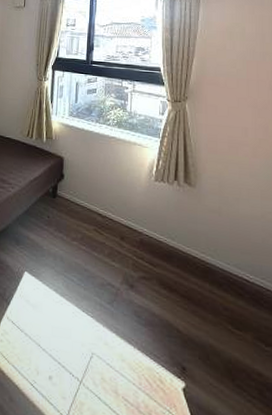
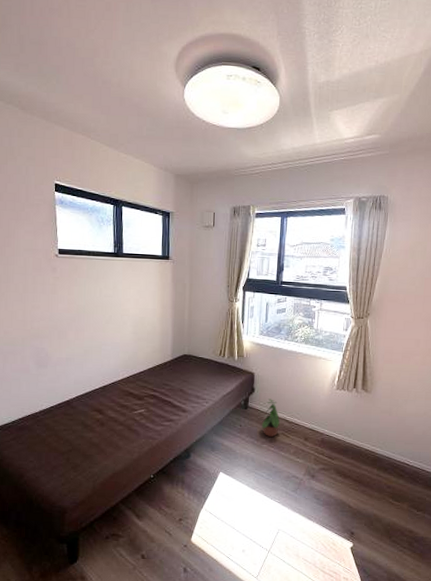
potted plant: none [71,187,93,233] -> present [261,399,281,437]

